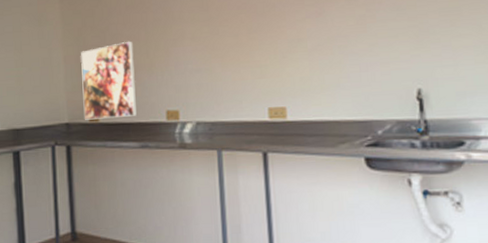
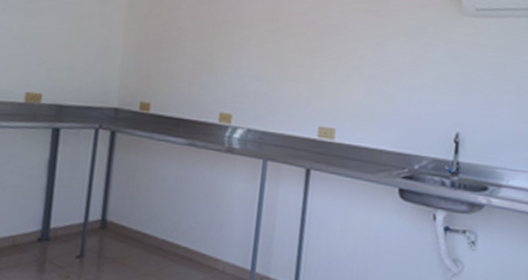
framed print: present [80,41,137,120] -> none [135,36,198,113]

